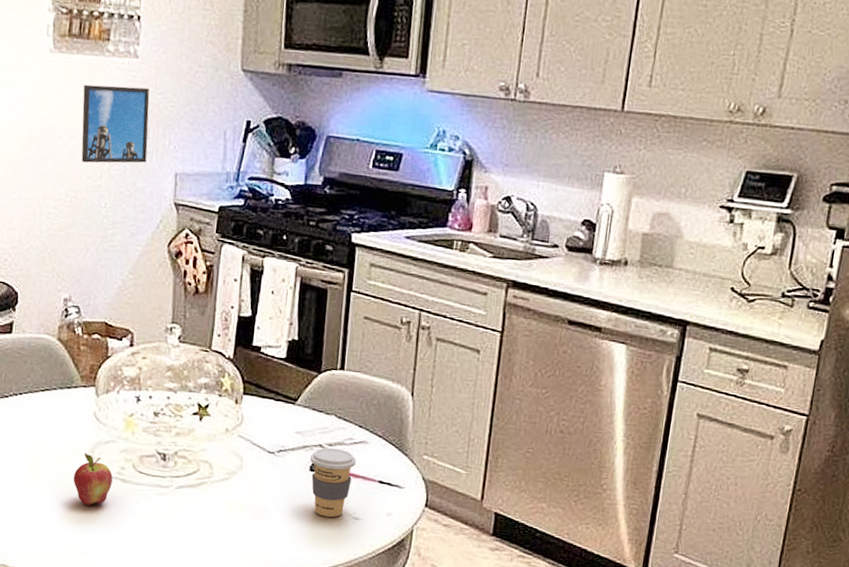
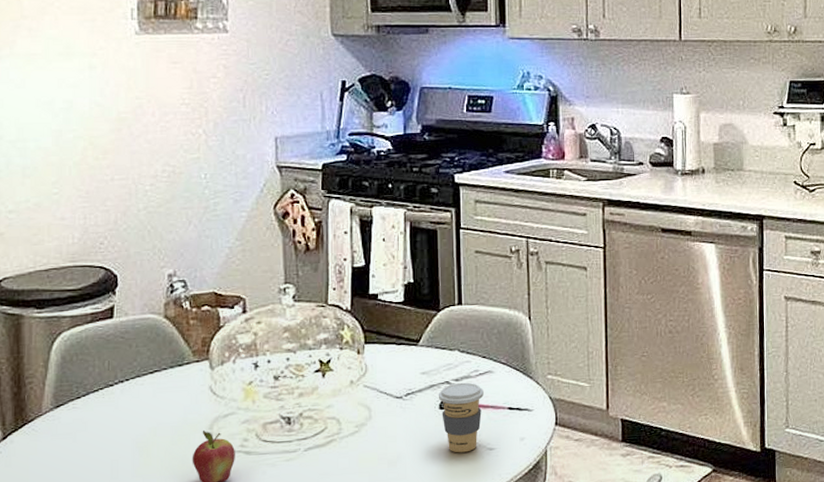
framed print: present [81,84,150,163] -> none [174,60,245,137]

